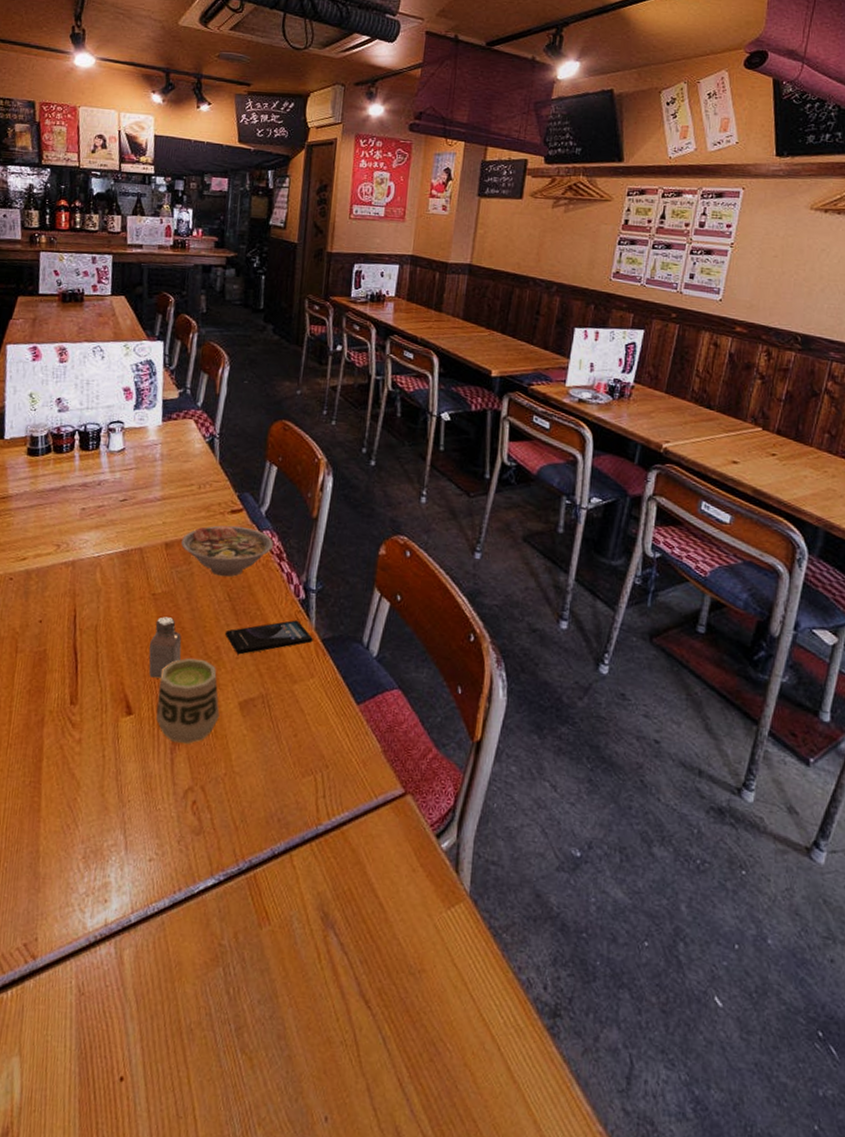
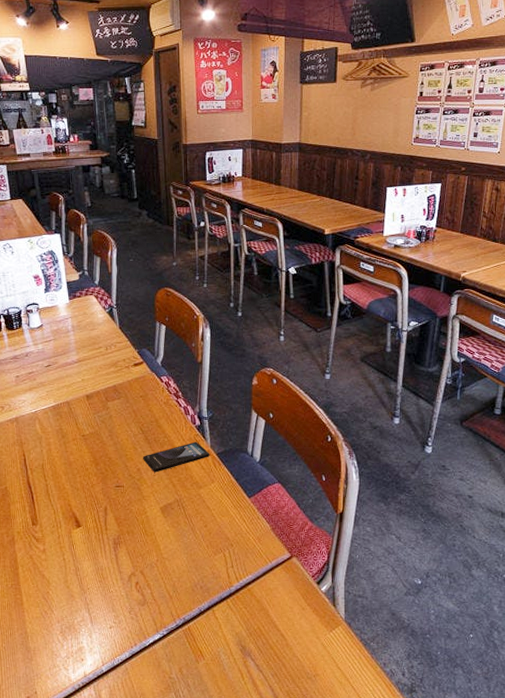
saltshaker: present [148,616,182,679] -> none [85,451,112,498]
cup: present [156,657,220,744] -> none [98,479,147,542]
soup bowl: present [181,525,274,578] -> none [99,375,170,416]

